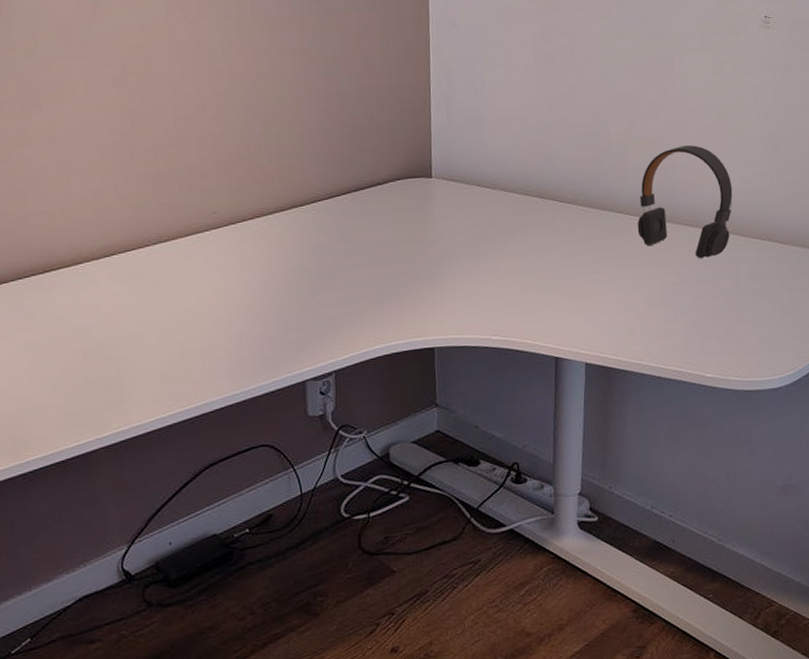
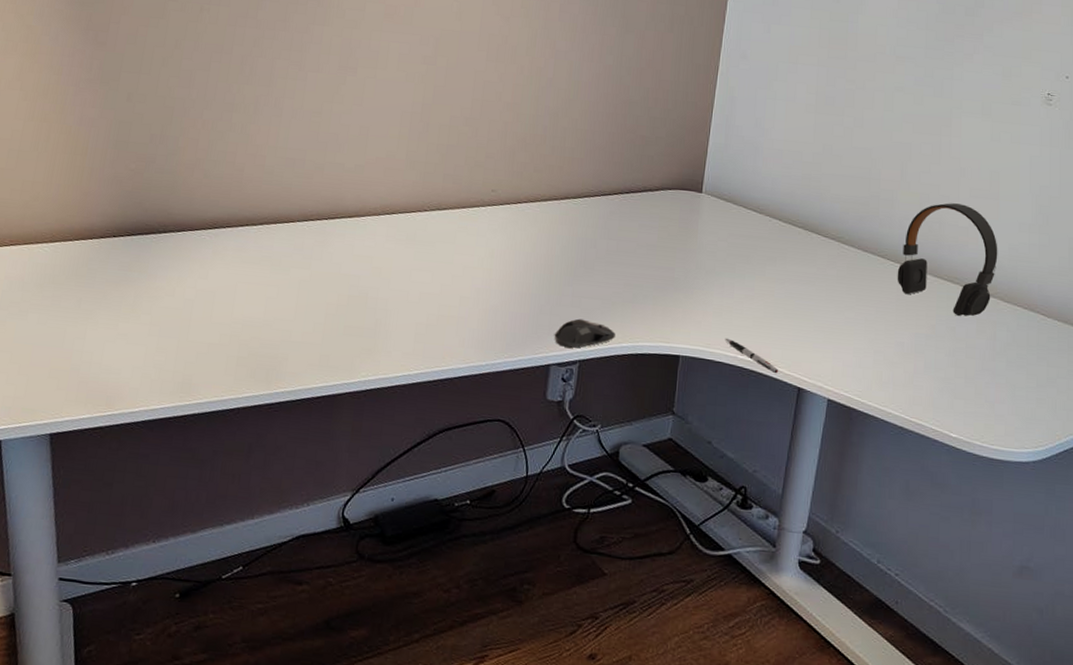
computer mouse: none [304,328,367,360] -> present [554,318,615,348]
pen: none [477,321,535,348] -> present [725,338,779,374]

